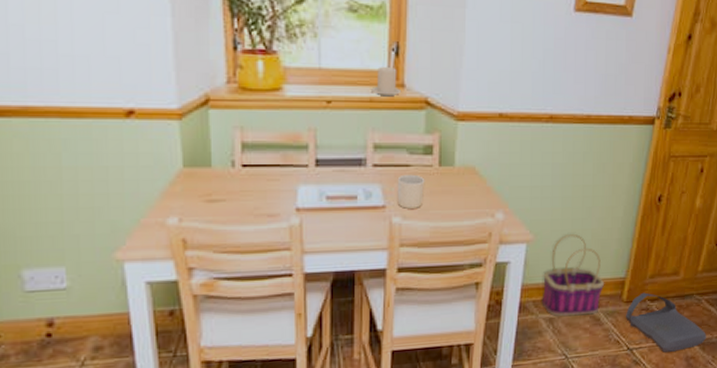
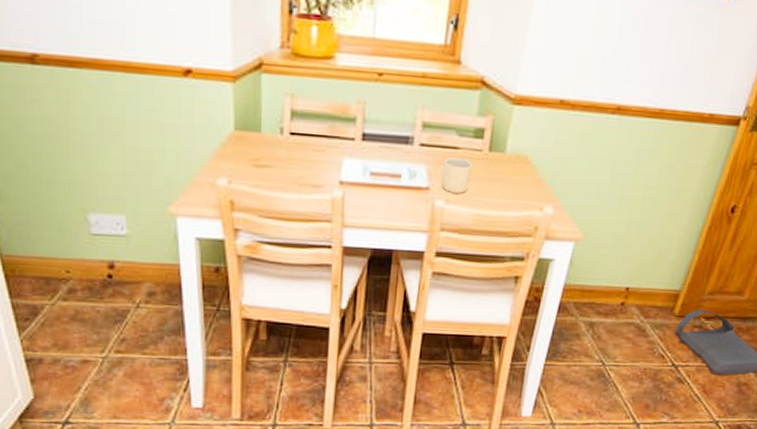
candle: present [371,67,402,97] -> none [425,40,457,73]
basket: present [541,234,605,316] -> none [583,238,657,325]

